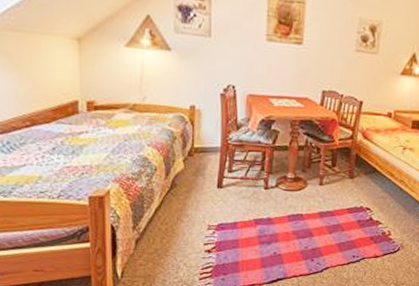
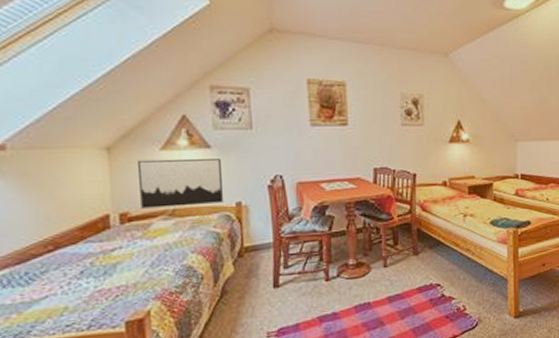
wall art: none [105,53,179,104] -> present [138,158,223,208]

